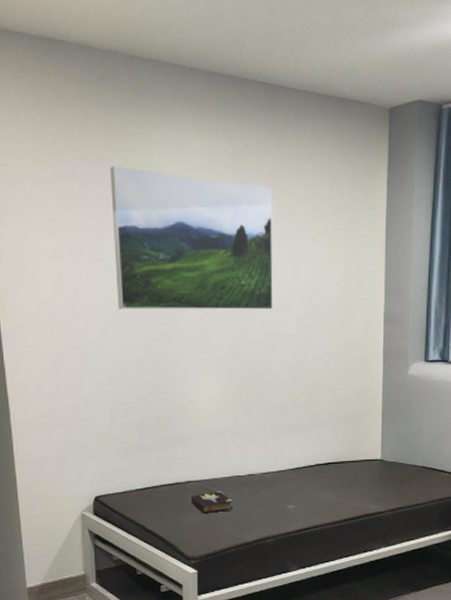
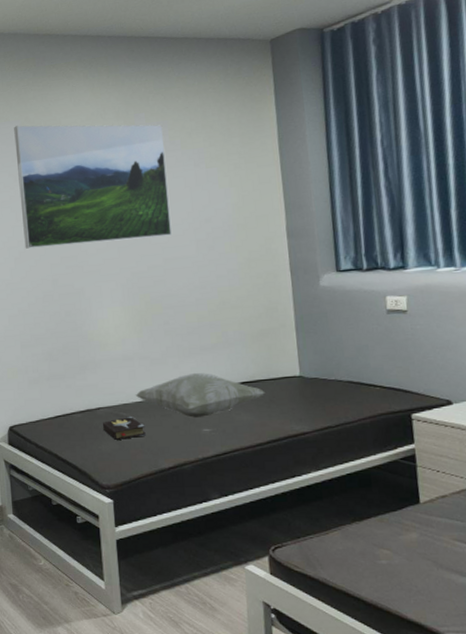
decorative pillow: none [225,451,348,494] -> present [135,372,266,418]

